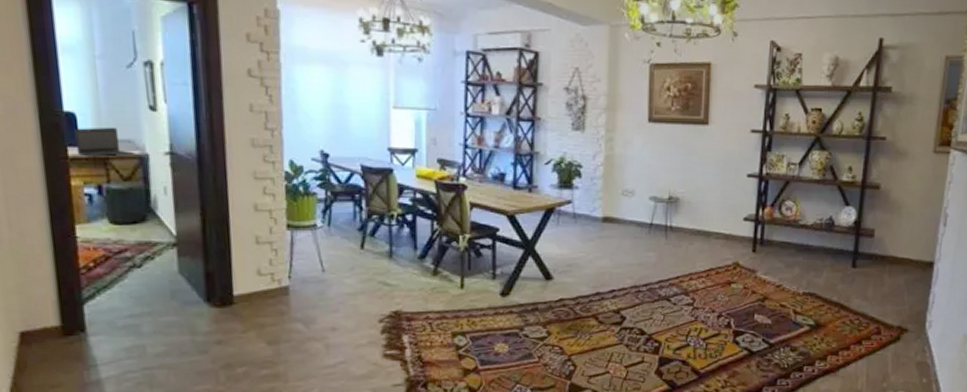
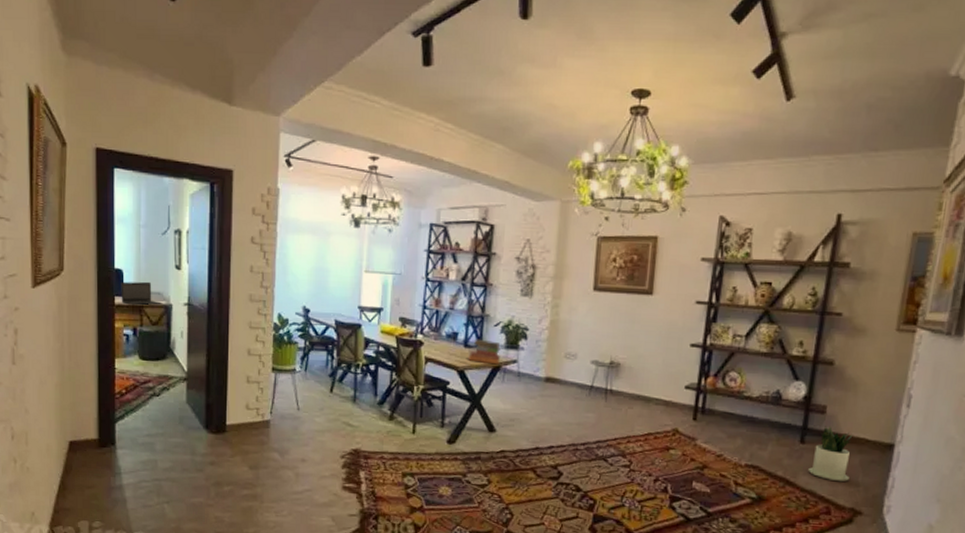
books: none [517,179,553,207] -> present [467,339,501,365]
planter: none [860,249,899,302] -> present [808,426,853,482]

